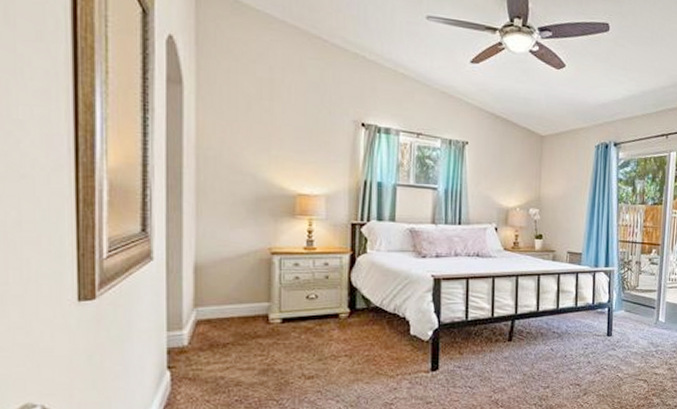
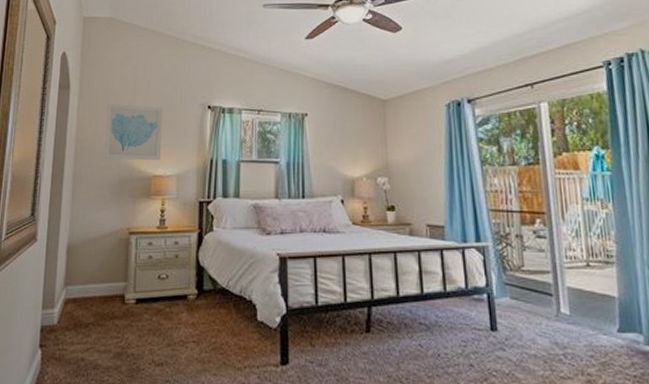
wall art: none [235,107,308,179] -> present [103,103,163,161]

